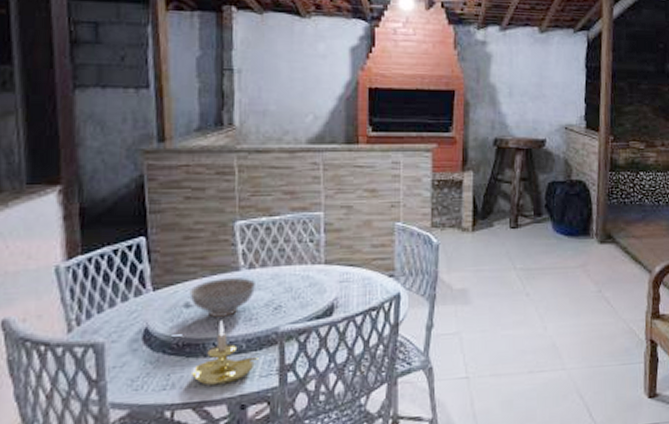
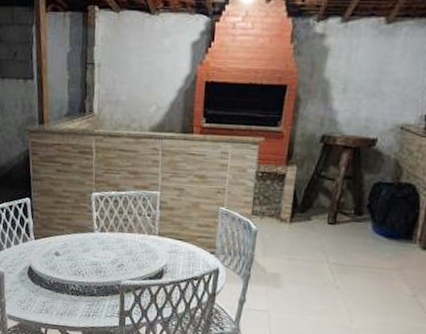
decorative bowl: present [189,278,255,317] -> none [59,236,105,267]
candle holder: present [192,320,259,385] -> none [59,269,105,317]

